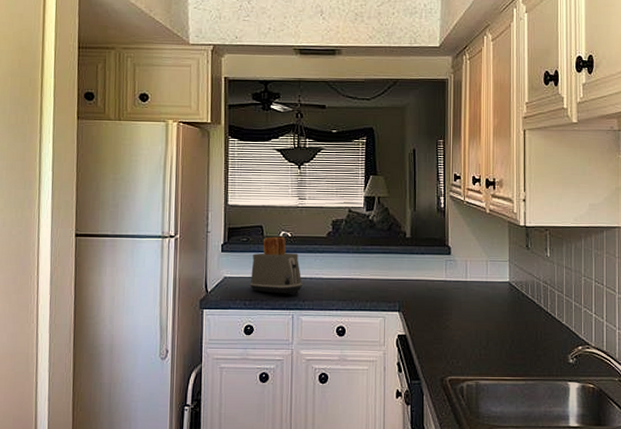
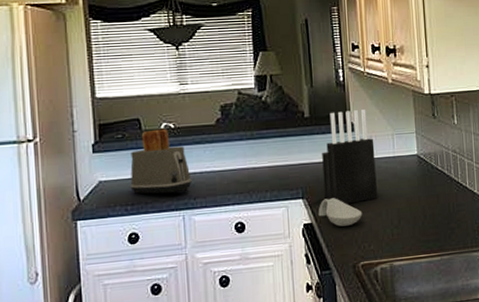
spoon rest: none [412,314,453,341] -> present [318,198,363,227]
knife block: none [419,235,469,321] -> present [322,110,377,204]

